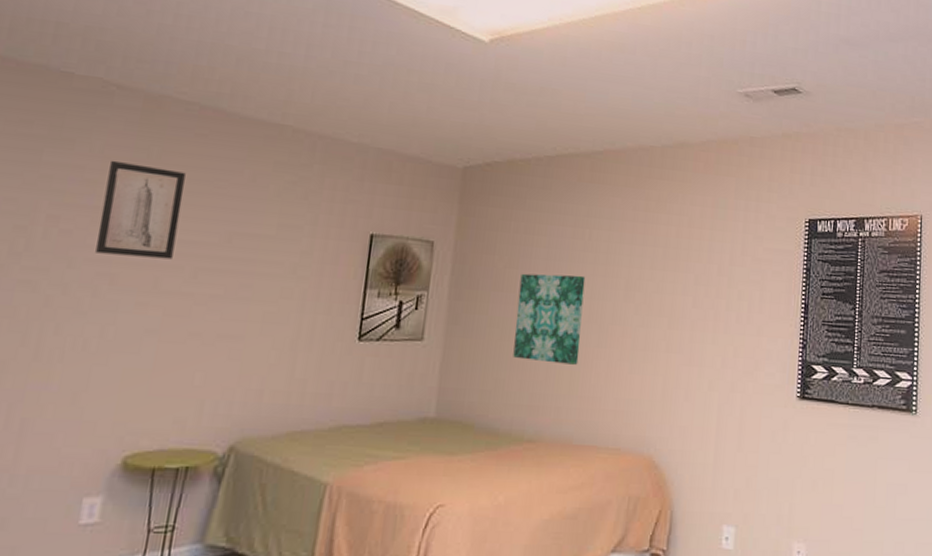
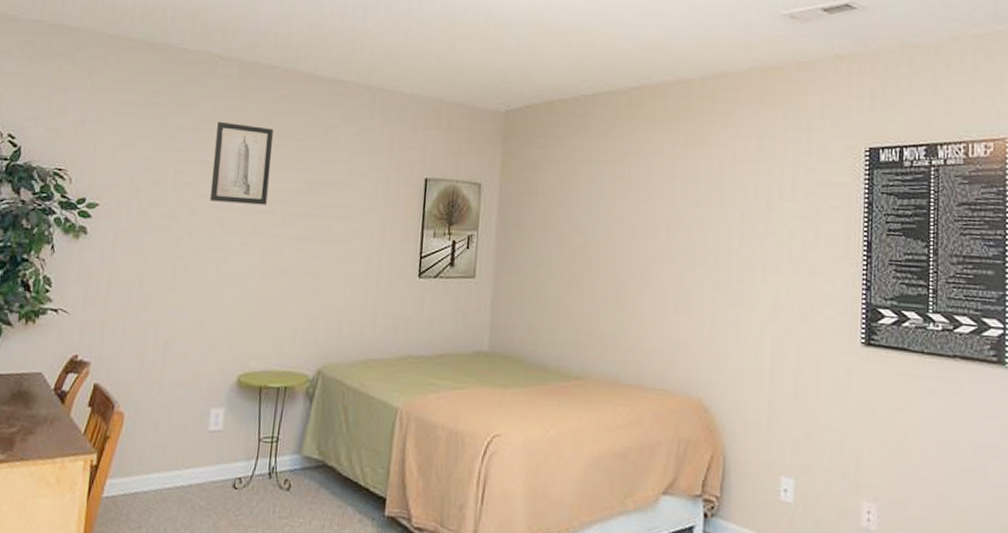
wall art: present [513,273,586,365] -> none [558,212,627,304]

